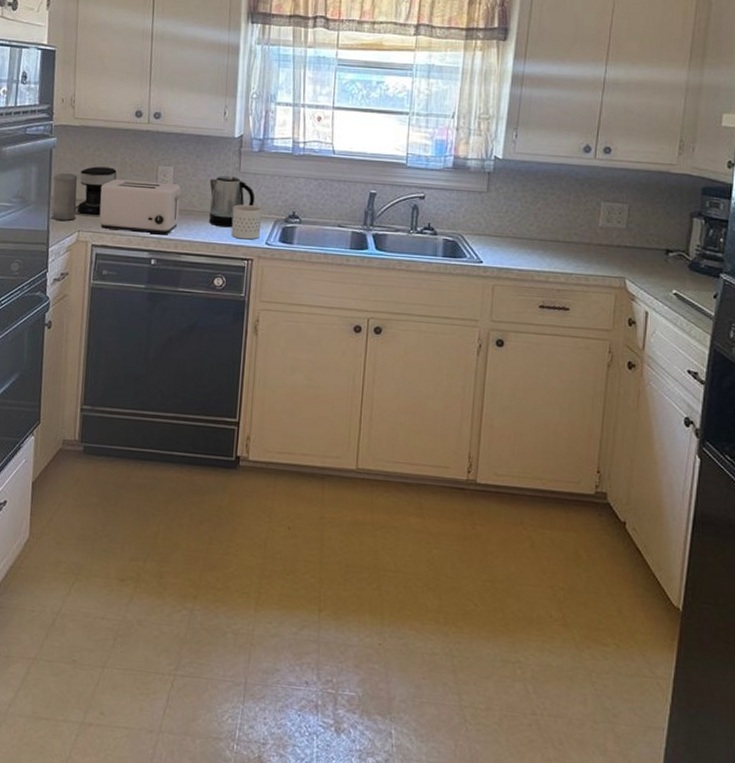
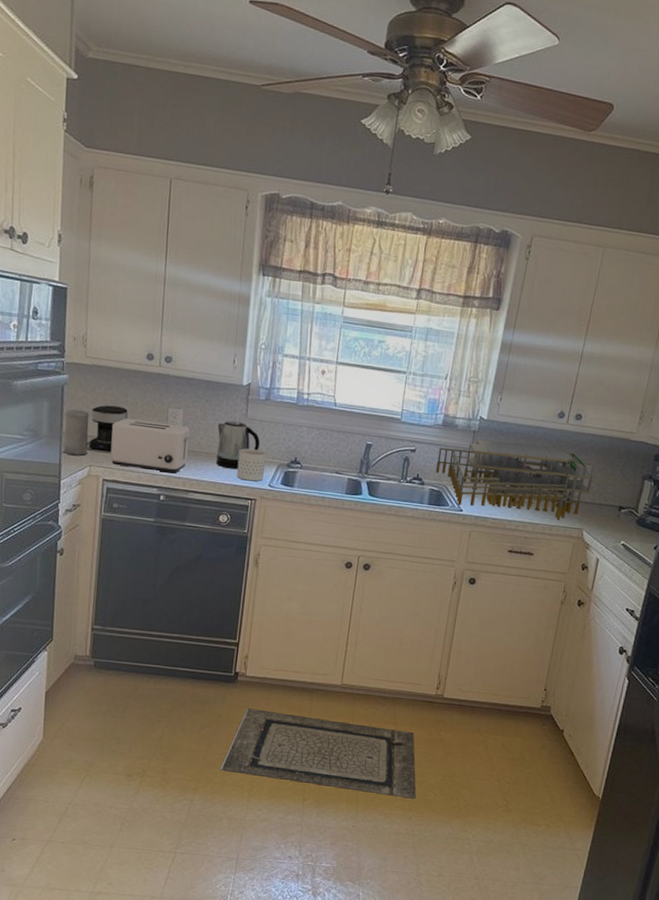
doormat: none [222,498,452,610] -> present [219,708,416,799]
dish rack: none [449,181,631,270] -> present [436,439,593,521]

